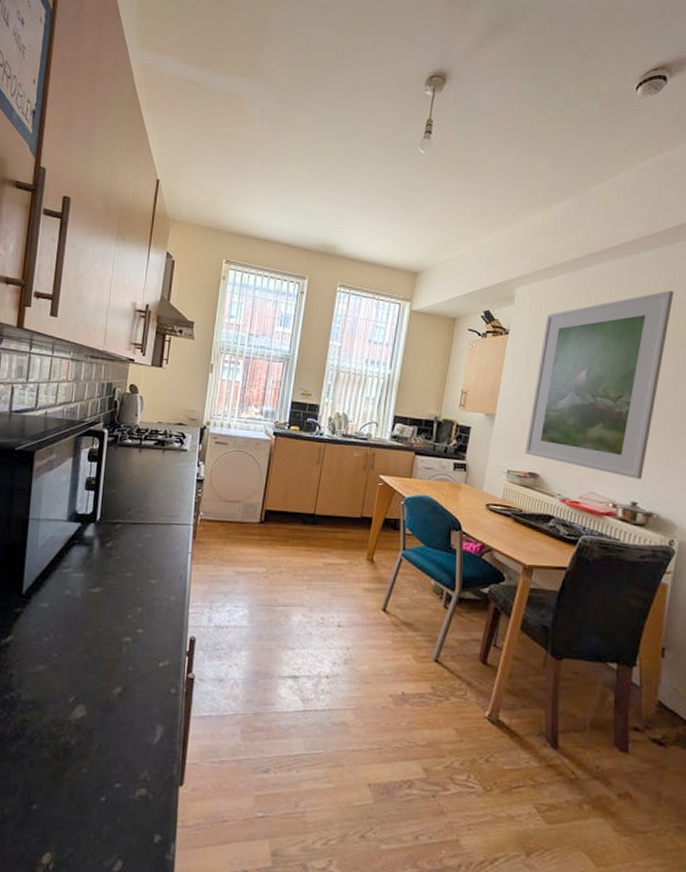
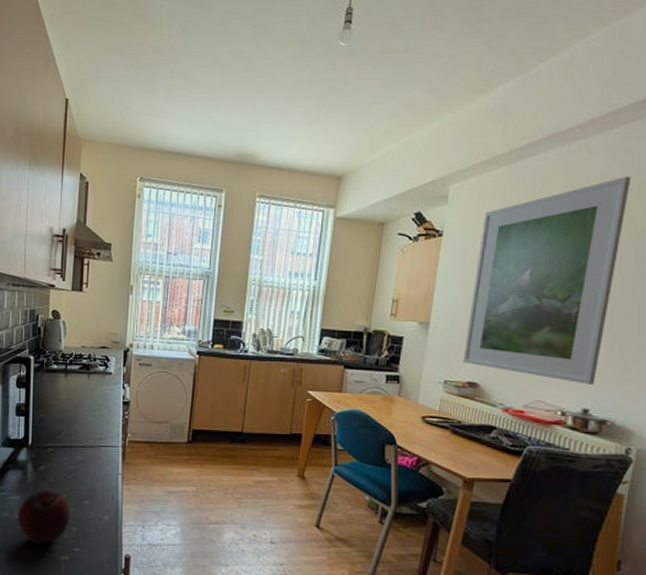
fruit: none [79,567,136,625] -> present [17,489,71,545]

